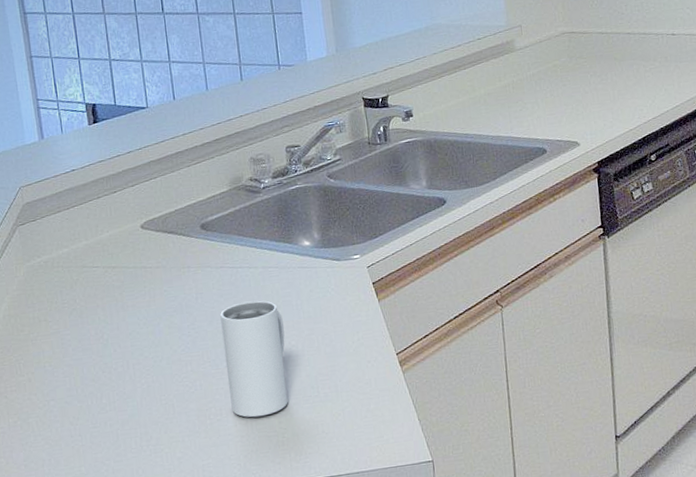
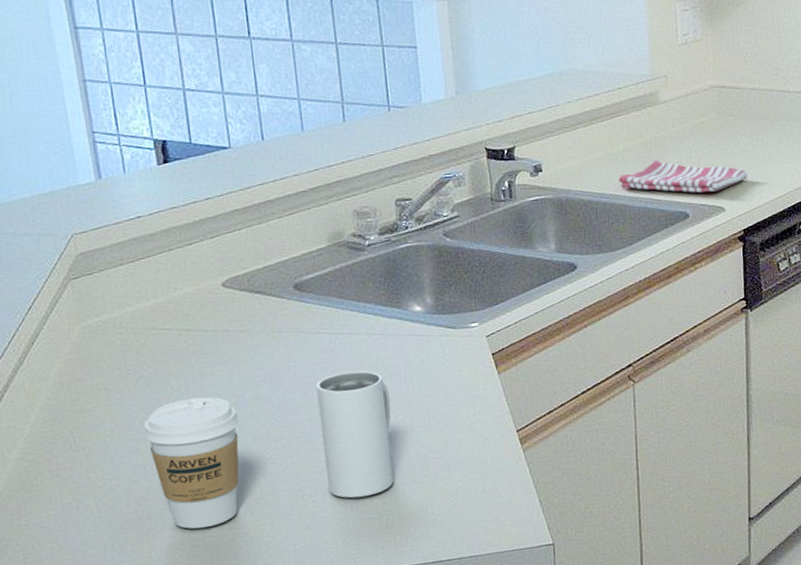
coffee cup: none [76,326,156,446] -> present [143,397,239,529]
dish towel: none [481,101,600,130] -> present [618,159,748,193]

